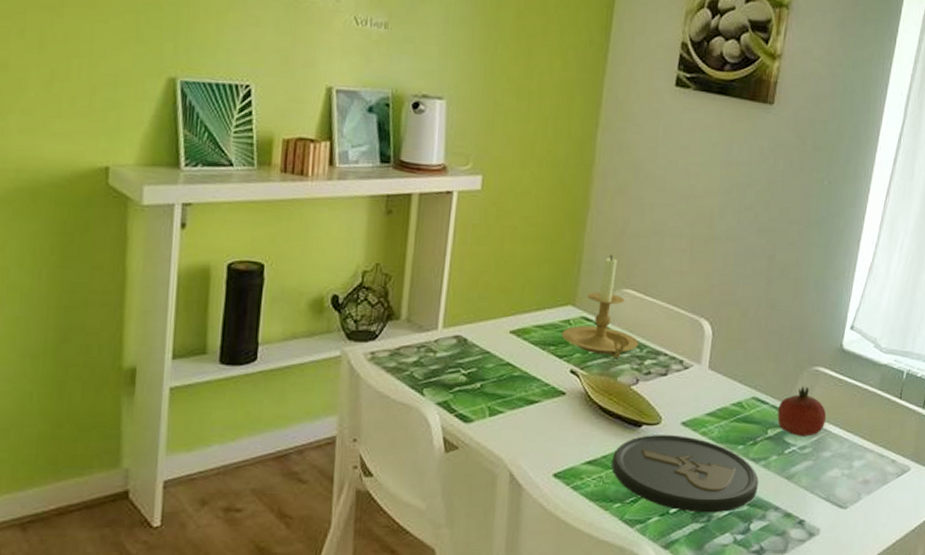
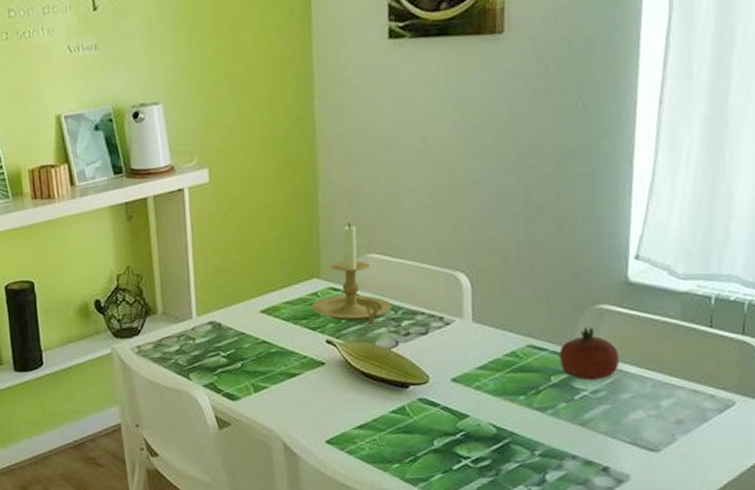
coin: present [611,434,759,513] -> none [383,392,549,468]

